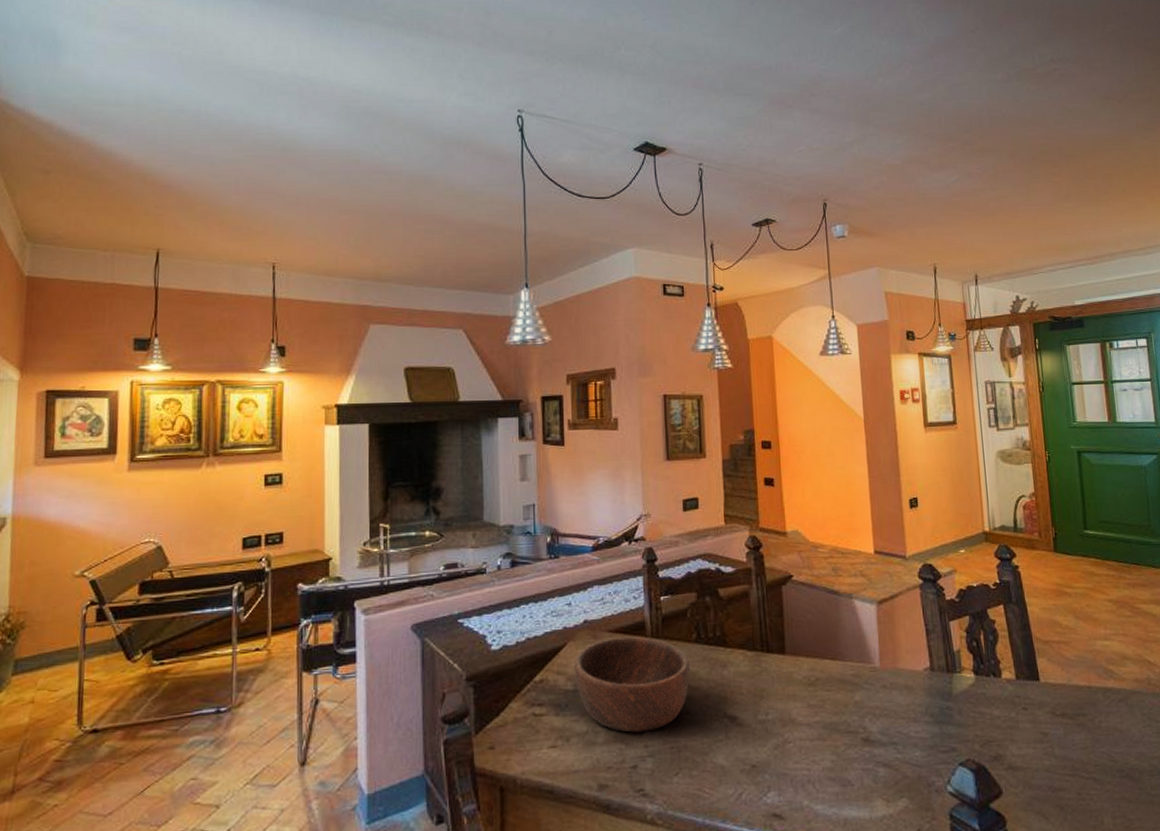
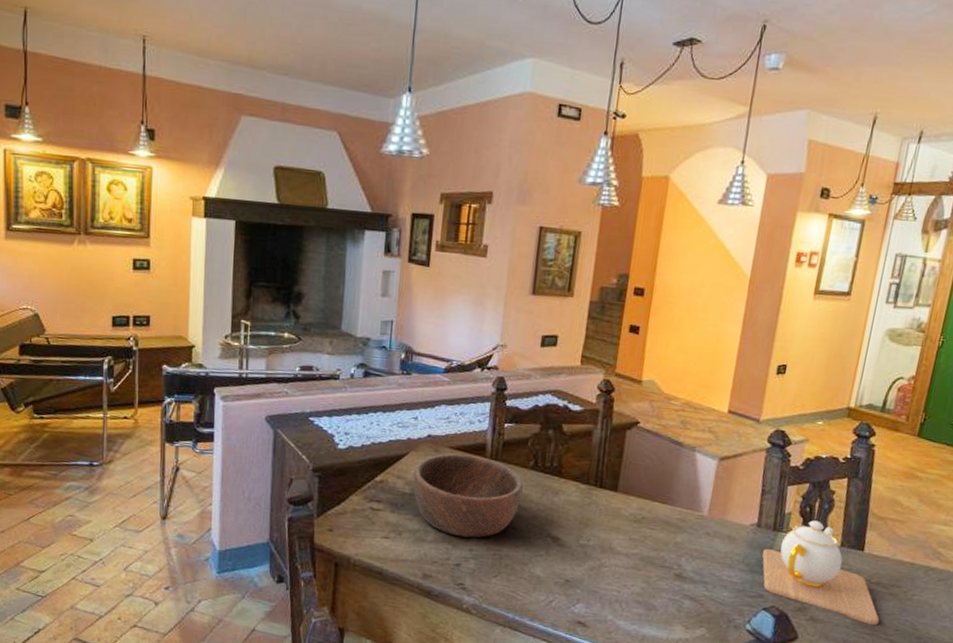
teapot: none [943,654,1077,764] -> present [762,520,879,625]

